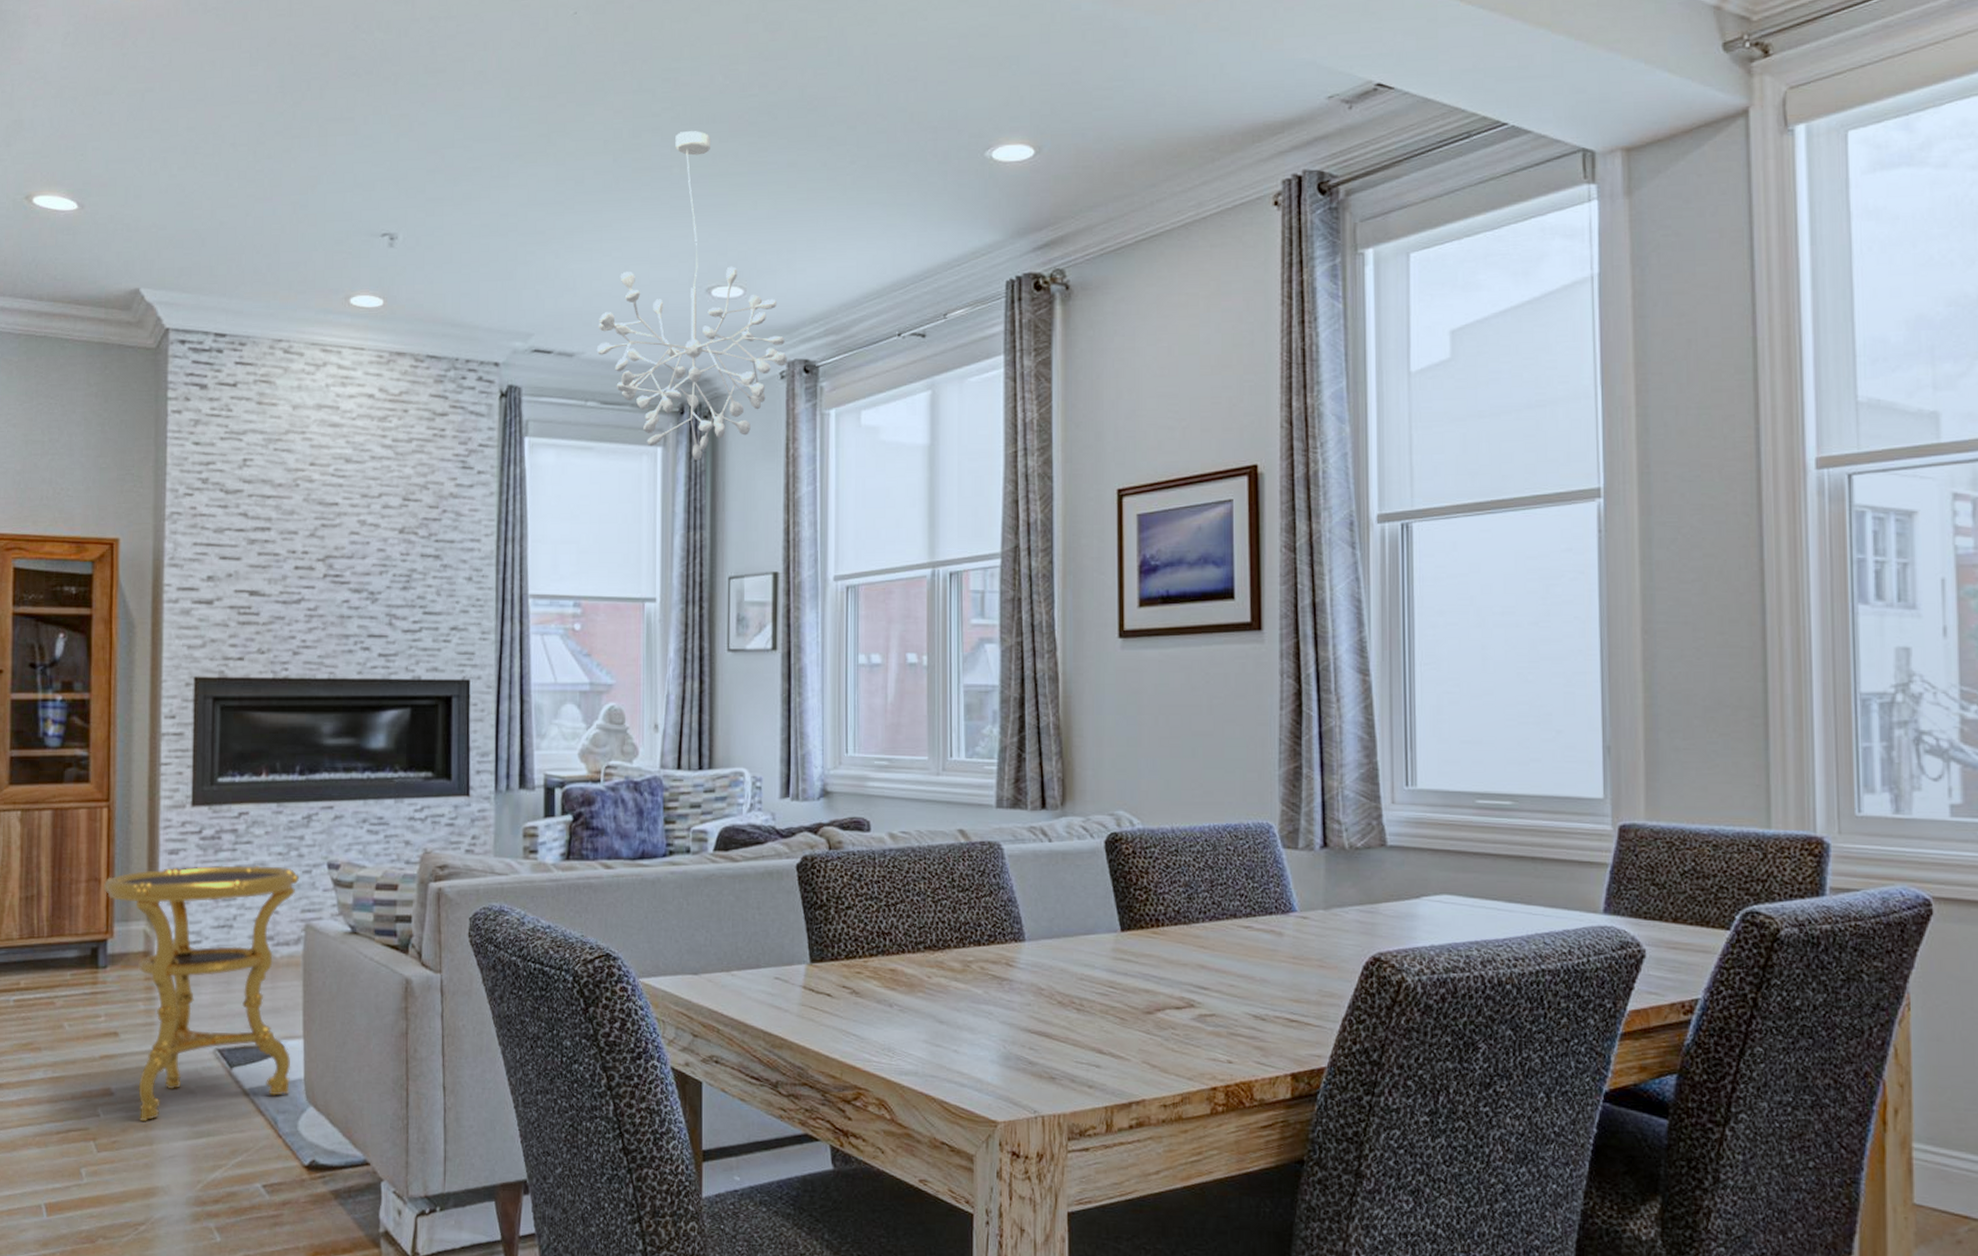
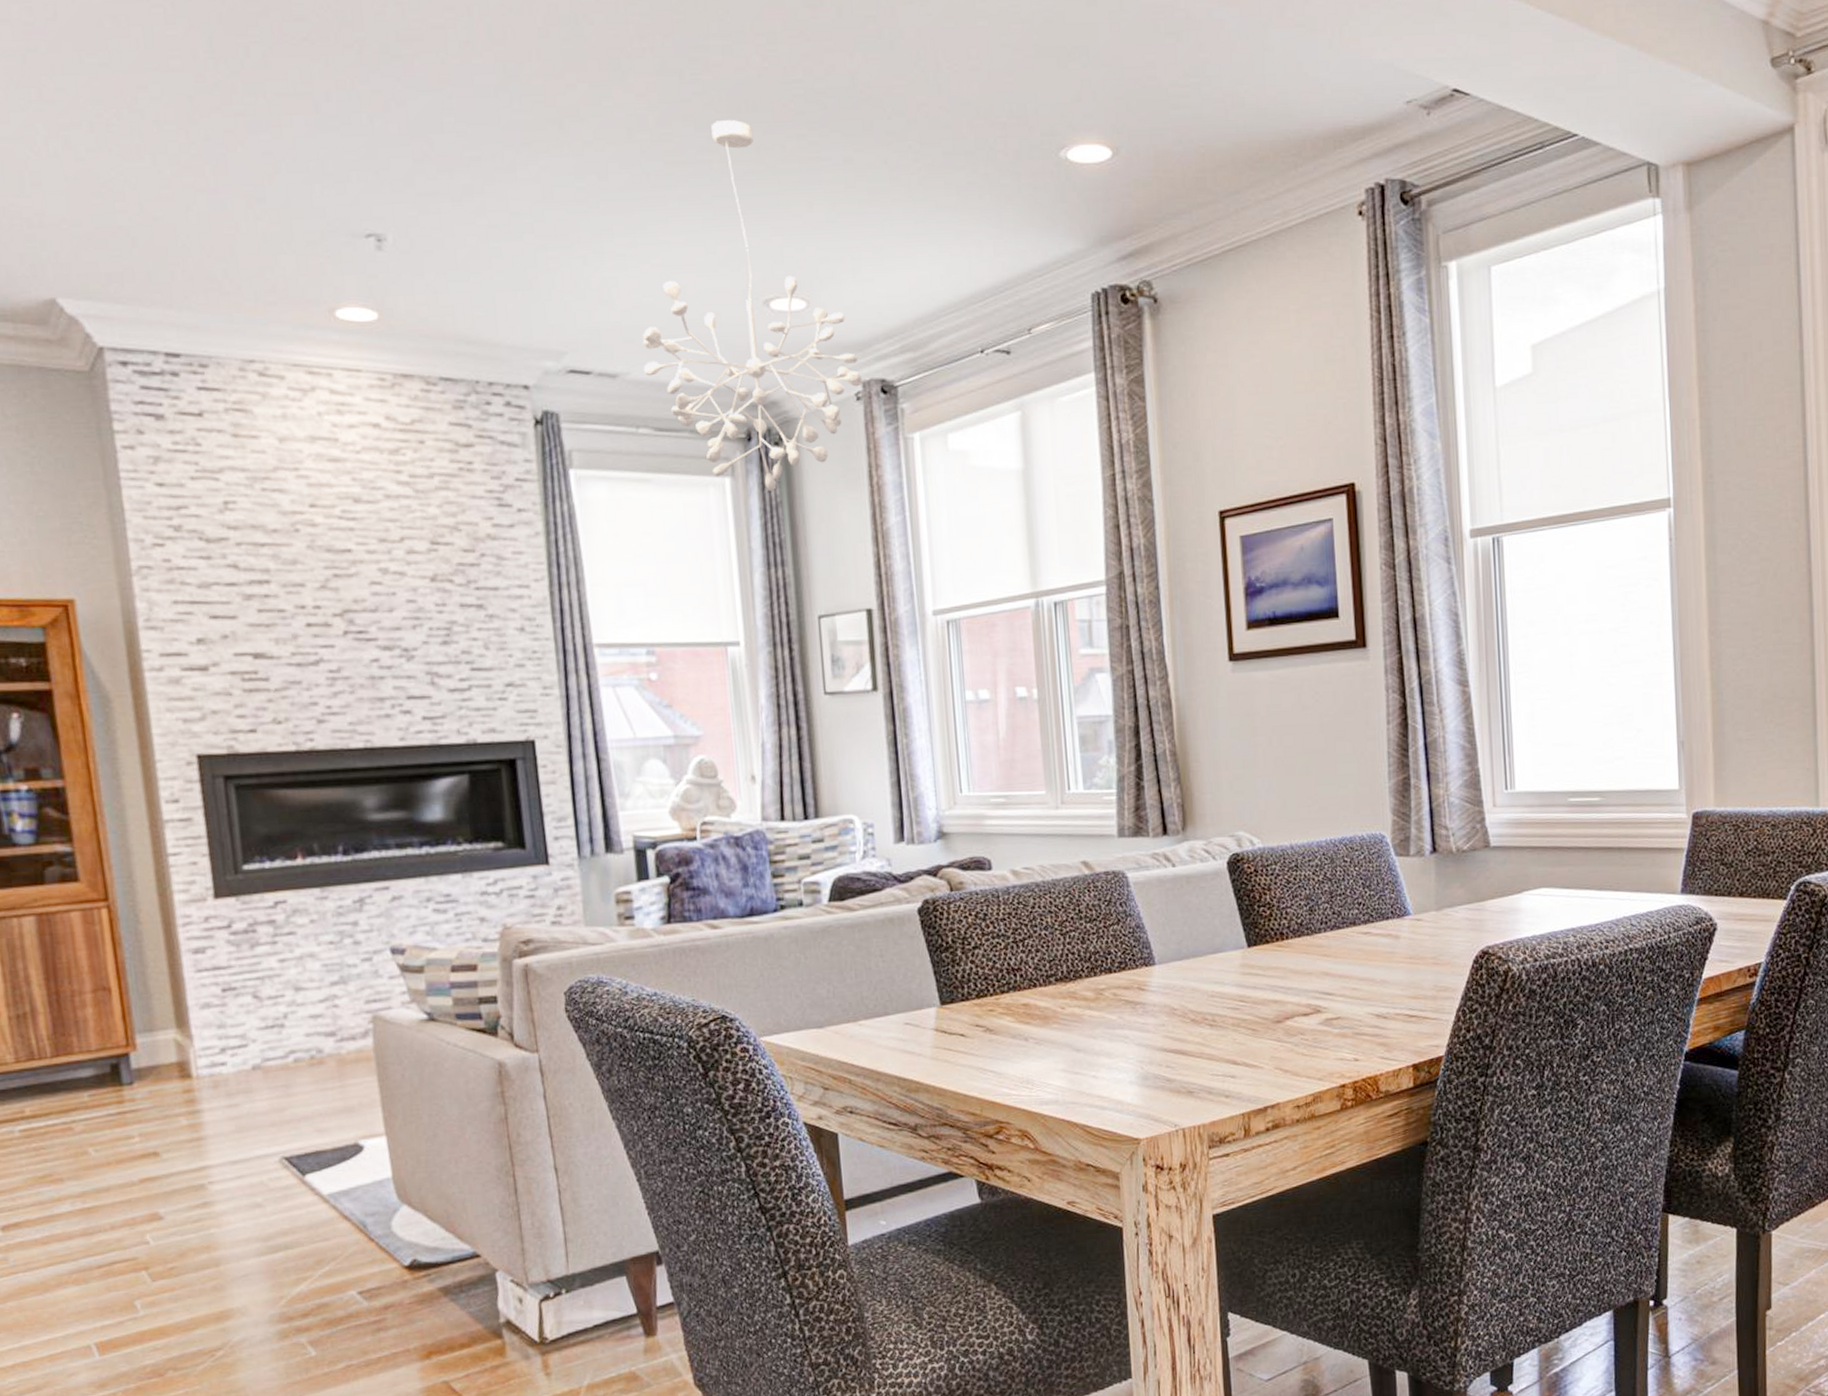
side table: present [103,865,299,1121] -> none [114,957,377,1243]

